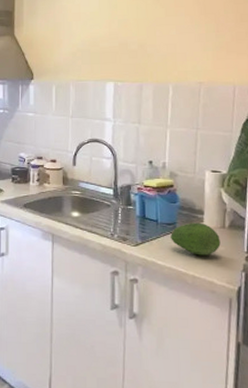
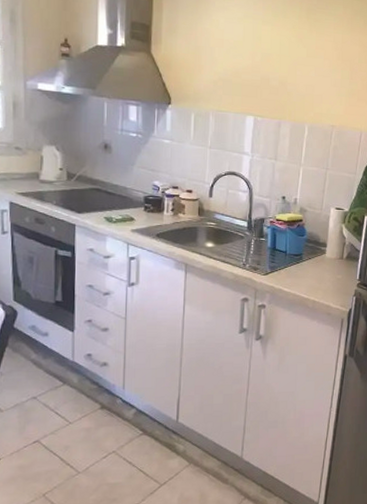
fruit: present [171,222,221,256] -> none [297,254,338,283]

